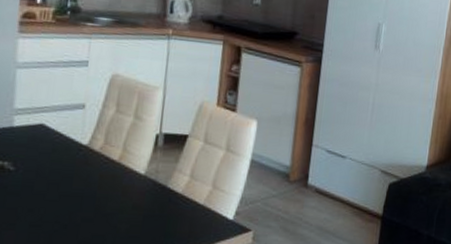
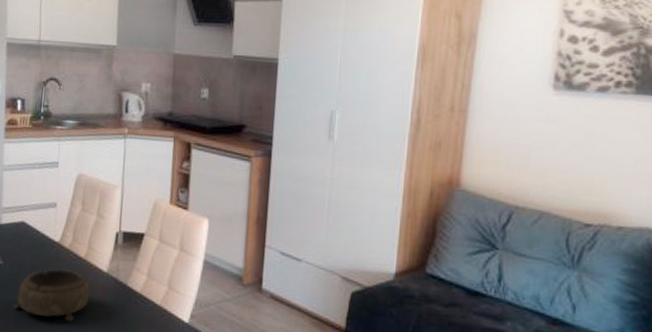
decorative bowl: none [27,173,125,227] -> present [13,269,91,322]

